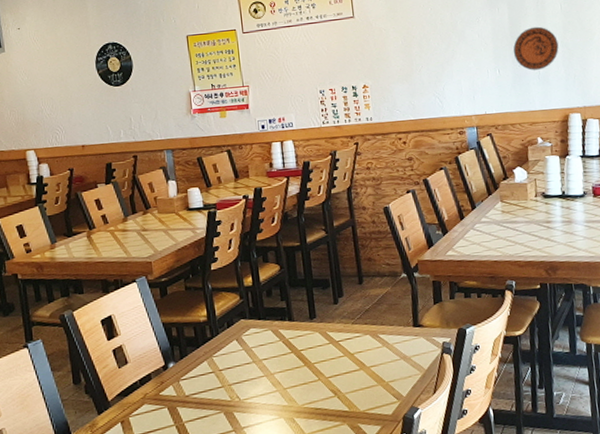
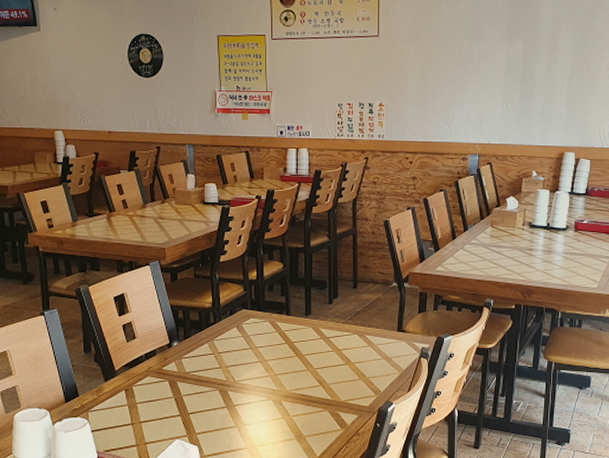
decorative plate: present [513,26,559,71] -> none [522,65,565,107]

